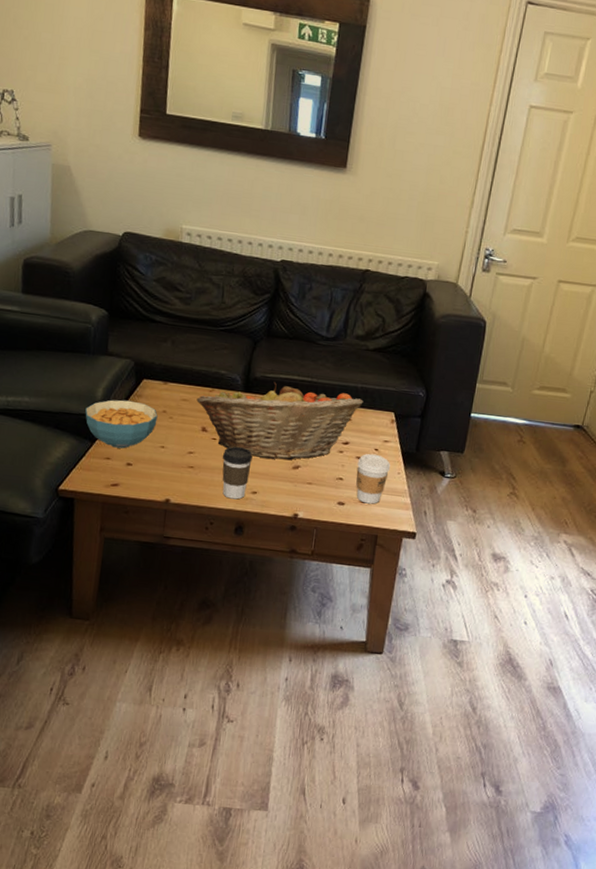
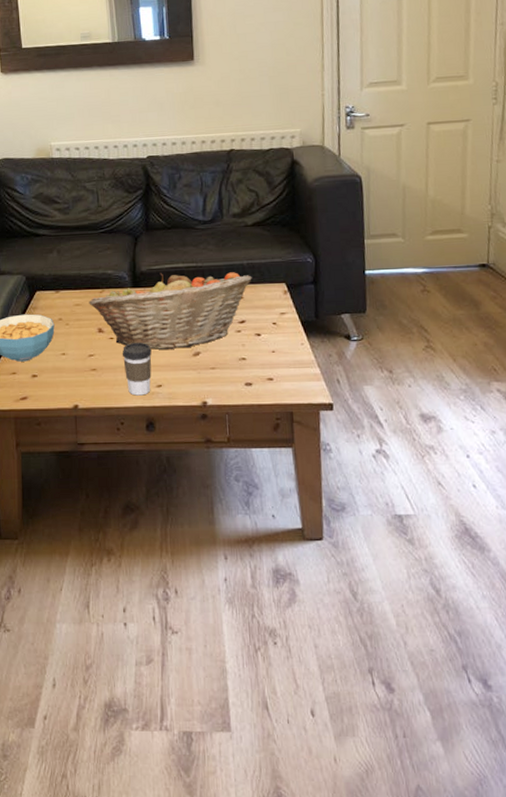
coffee cup: present [356,453,391,504] -> none [257,328,293,380]

